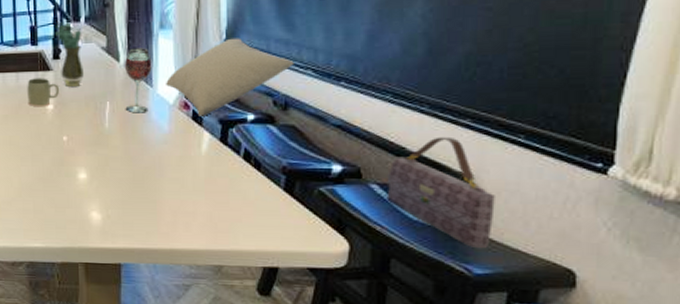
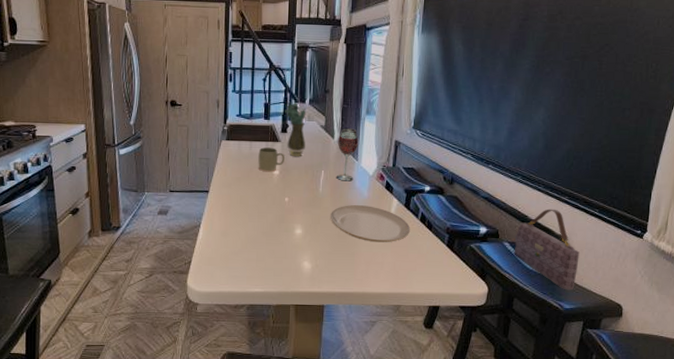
plate: none [122,142,231,188] -> present [331,205,411,243]
cushion: present [166,38,294,116] -> none [368,126,460,186]

